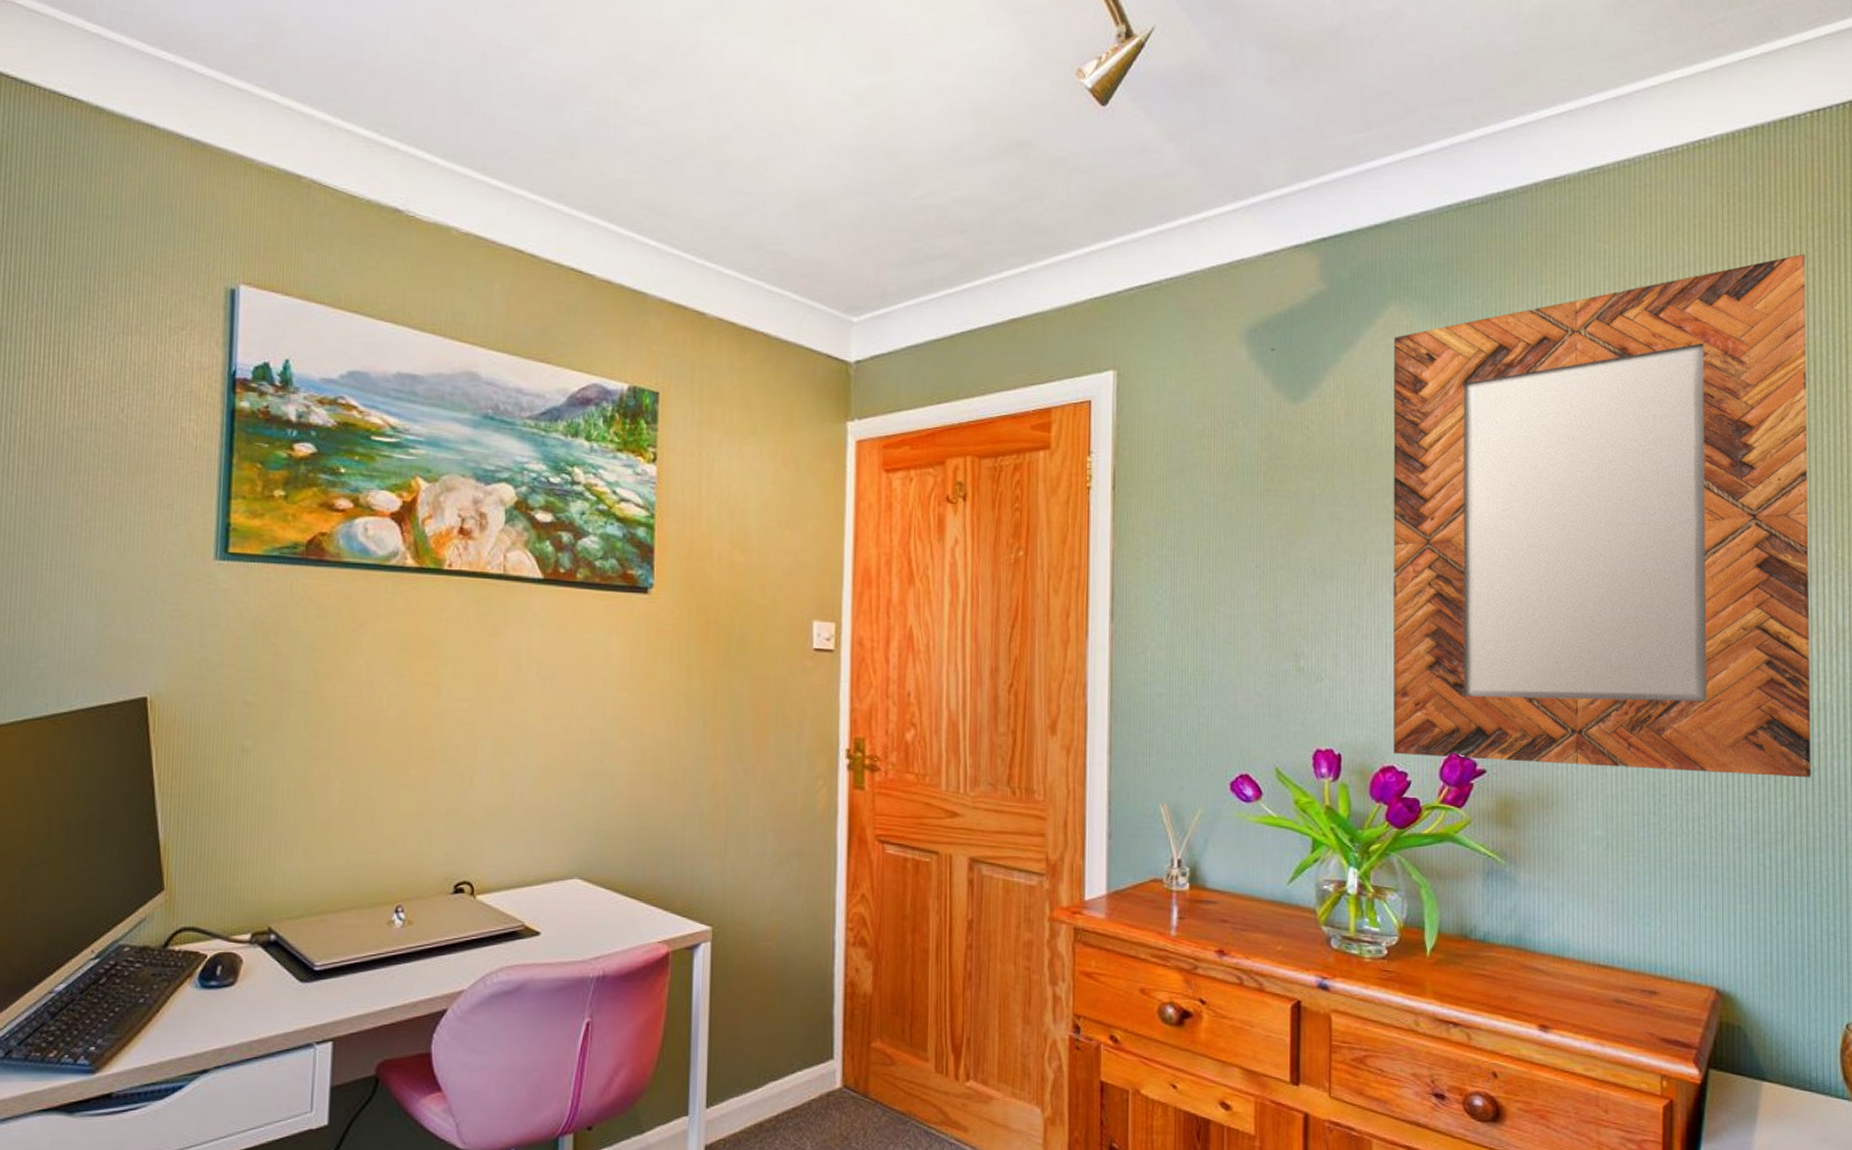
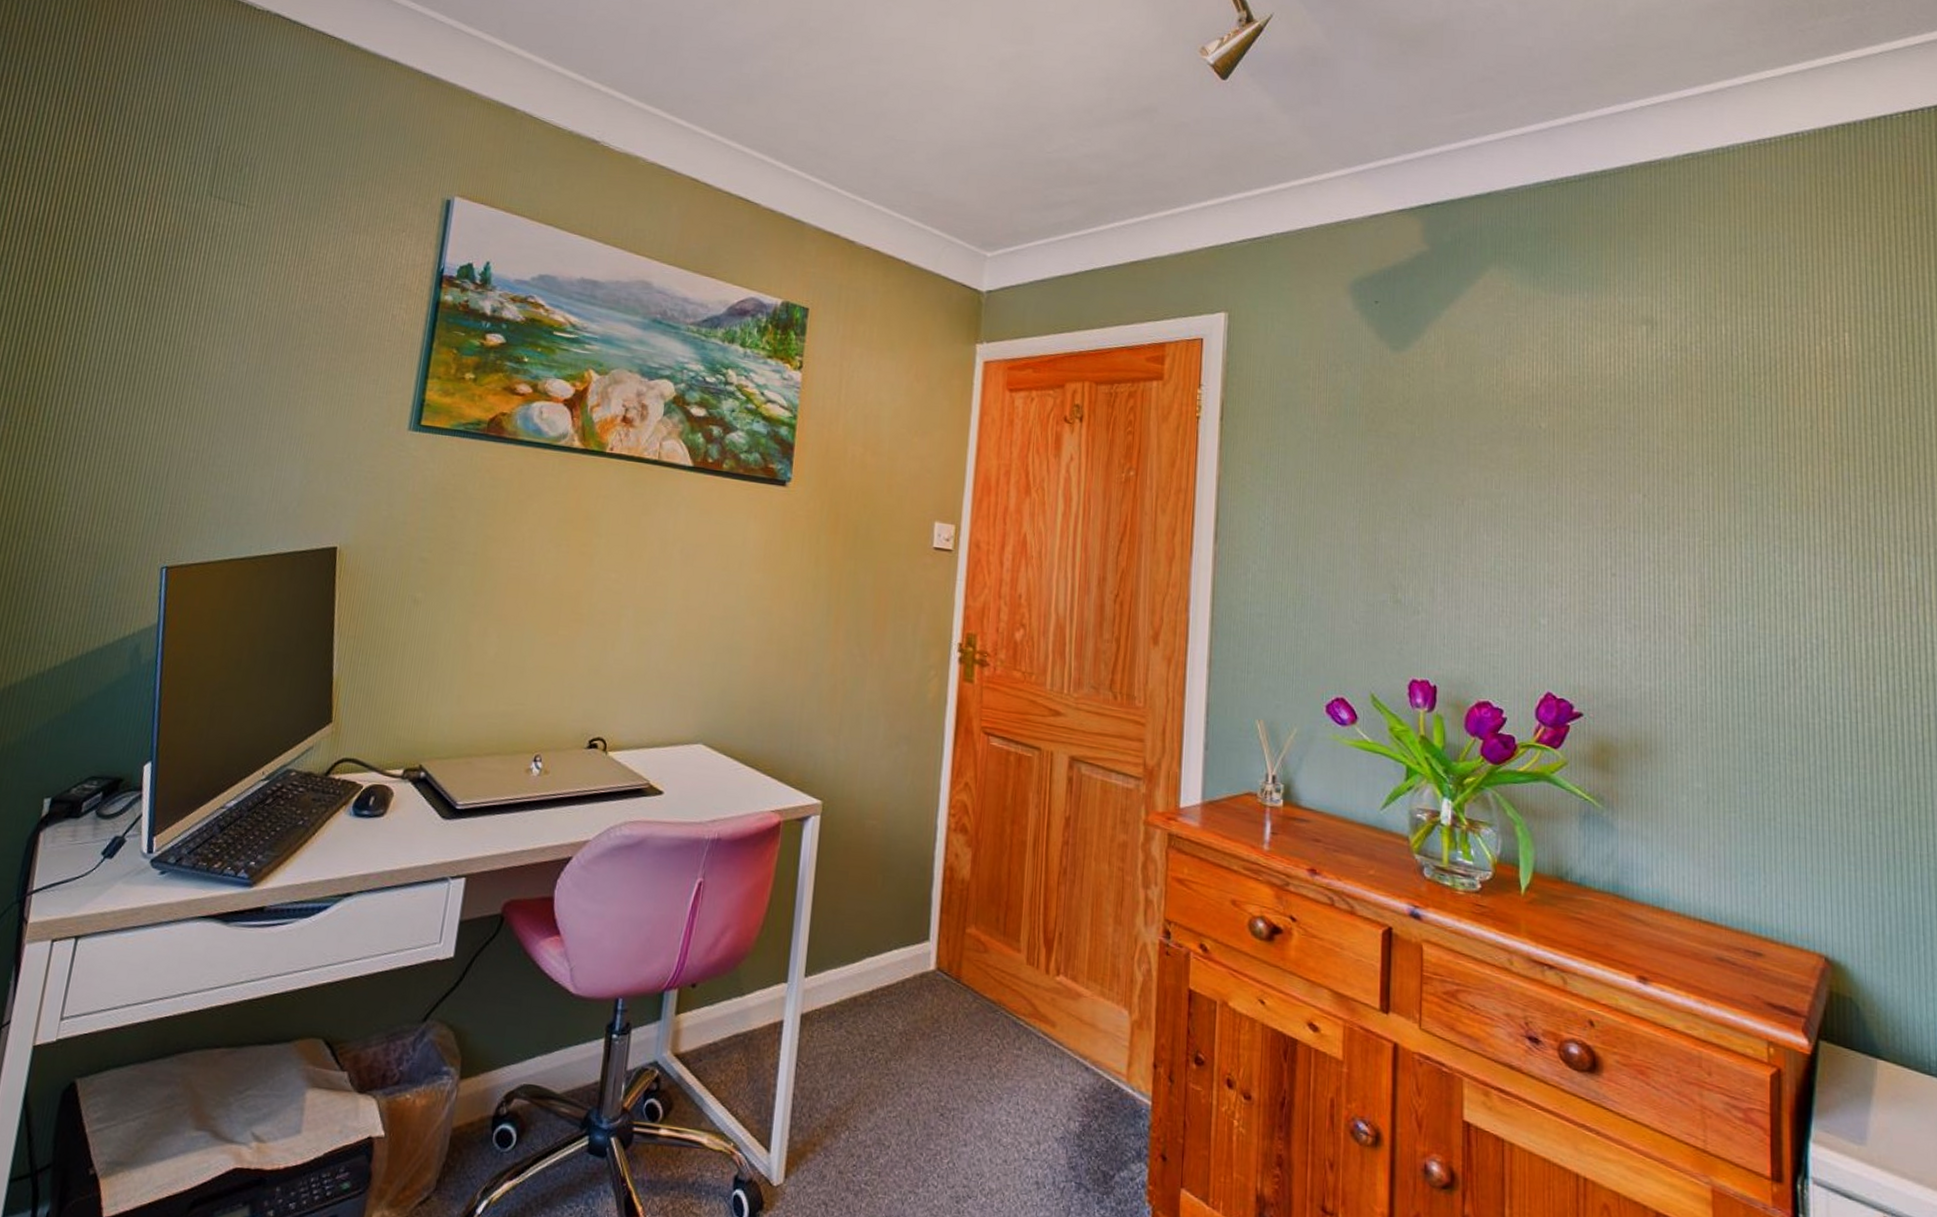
home mirror: present [1393,254,1811,778] -> none [1489,241,1922,749]

